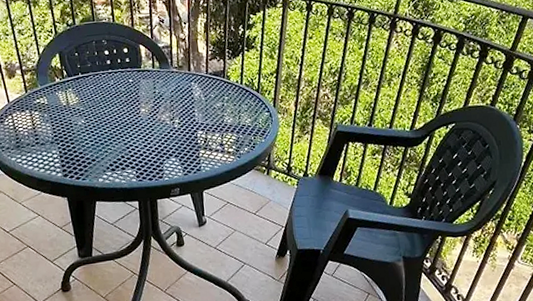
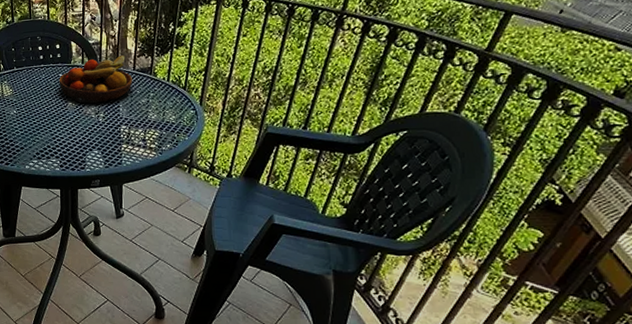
fruit bowl: none [129,59,206,110] -> present [59,55,133,104]

